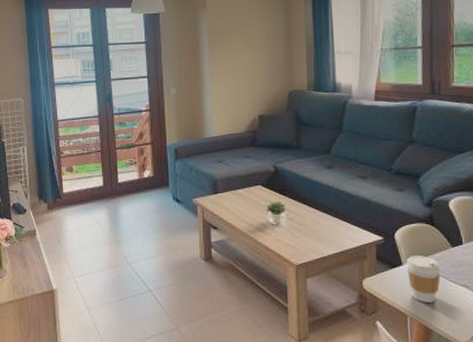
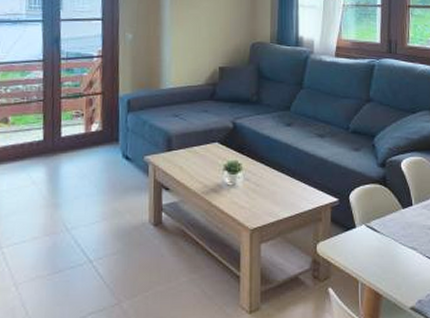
coffee cup: present [406,256,441,303] -> none [359,218,391,266]

